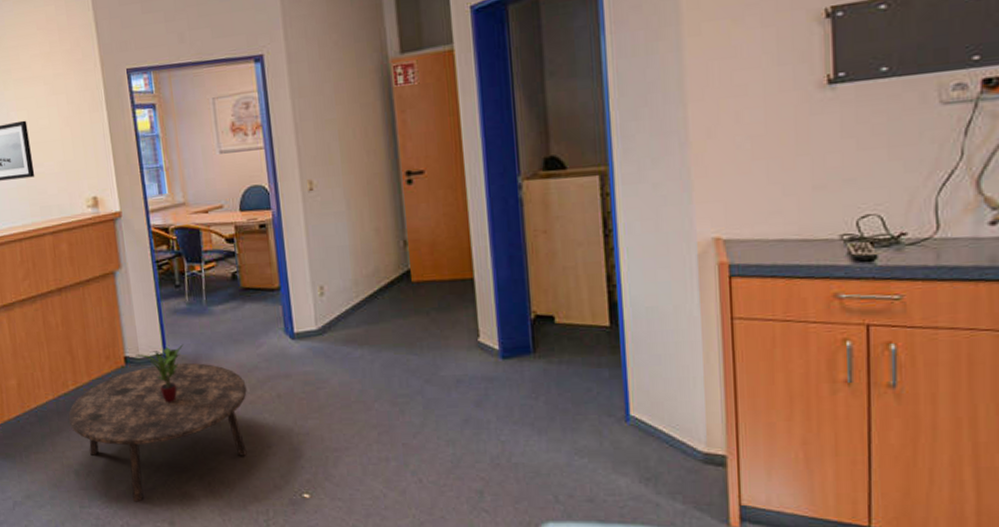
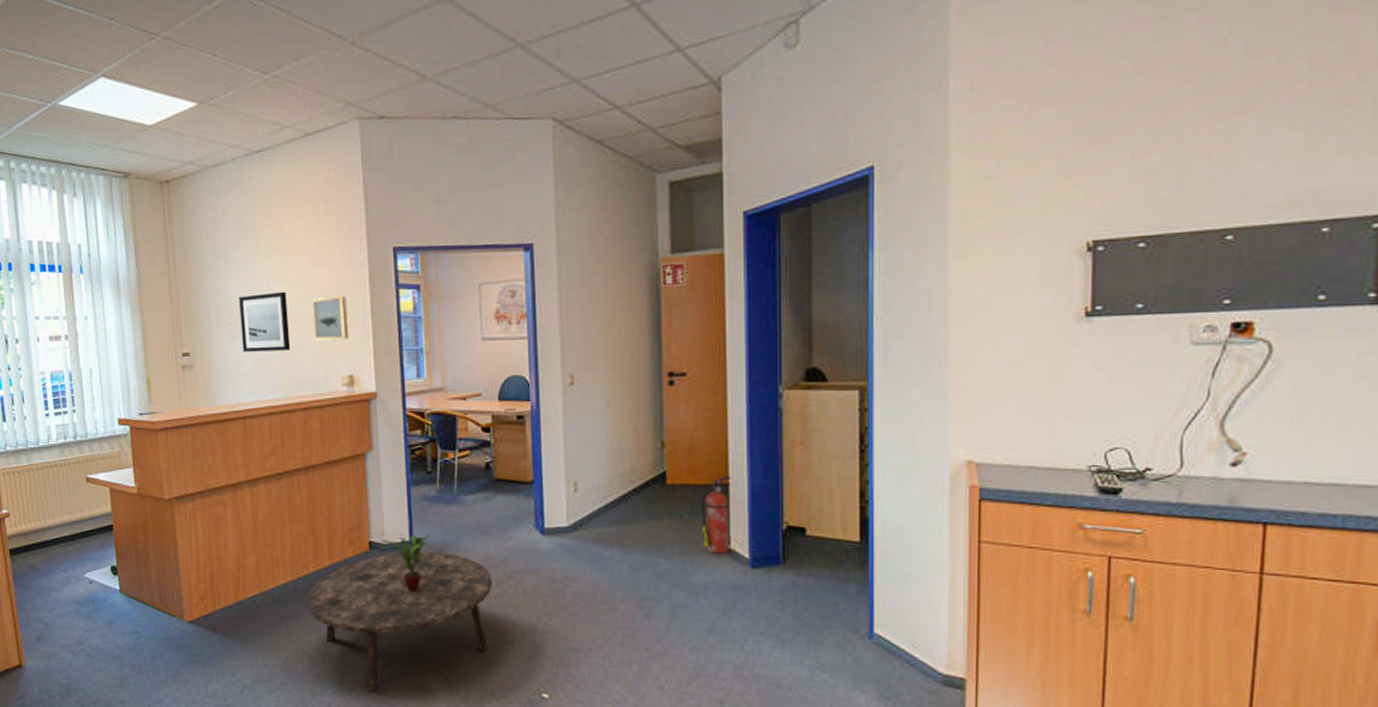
wall art: none [52,120,90,166] -> present [312,295,349,341]
fire extinguisher: none [446,270,478,347] -> present [700,476,733,554]

